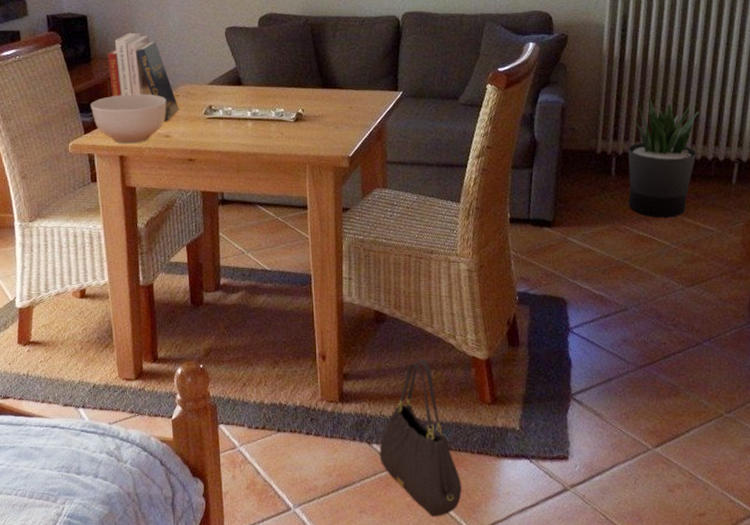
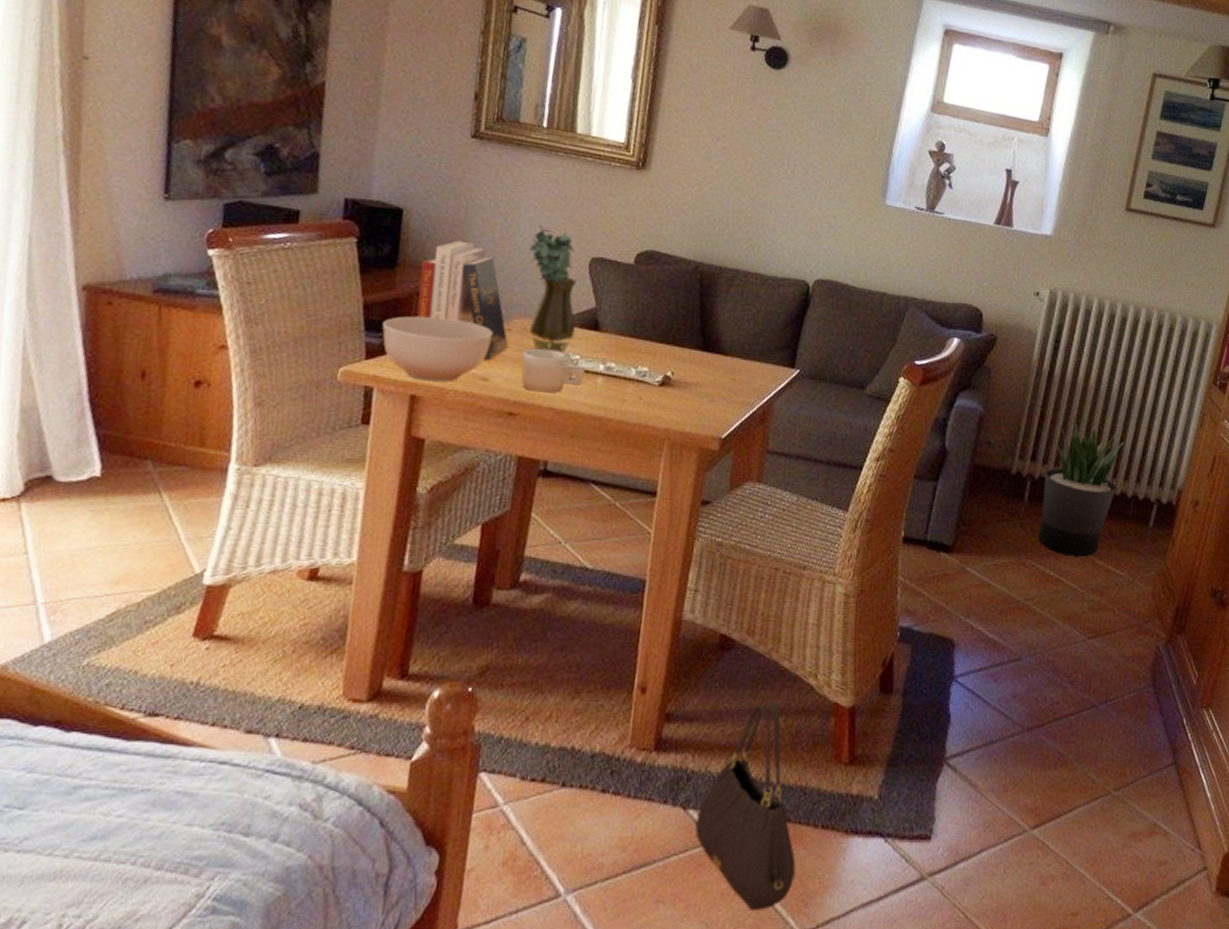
vase: none [180,9,225,107] -> present [529,224,577,353]
cup: none [190,105,237,140] -> present [520,348,585,393]

